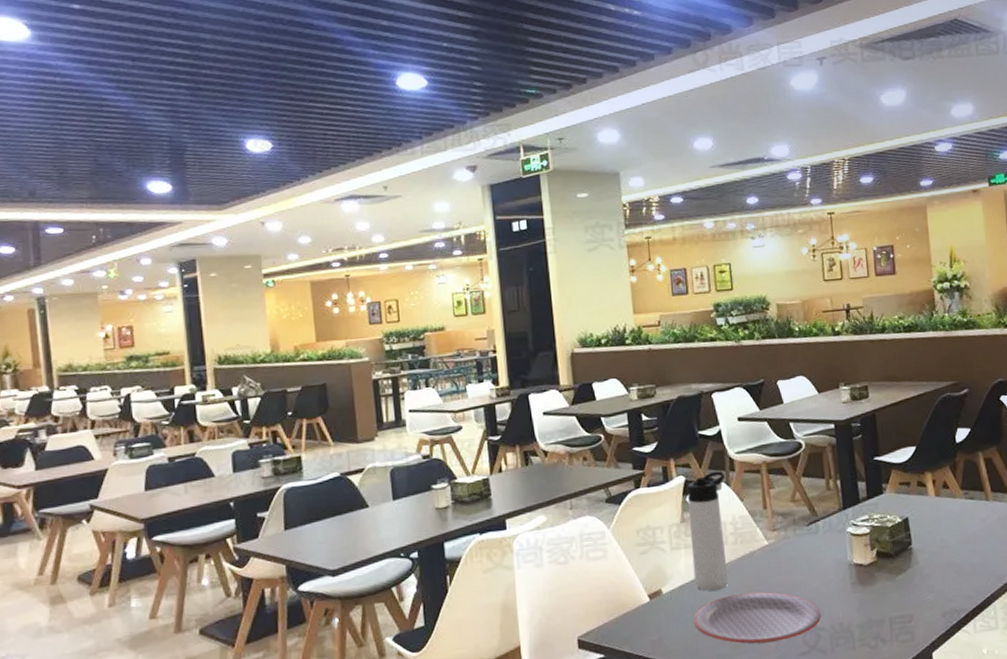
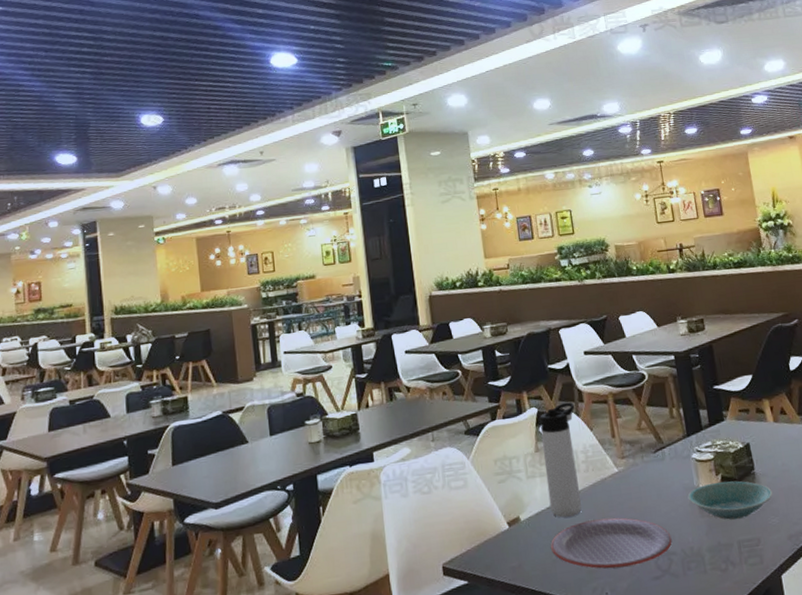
bowl: none [840,556,929,596] -> present [687,480,773,520]

